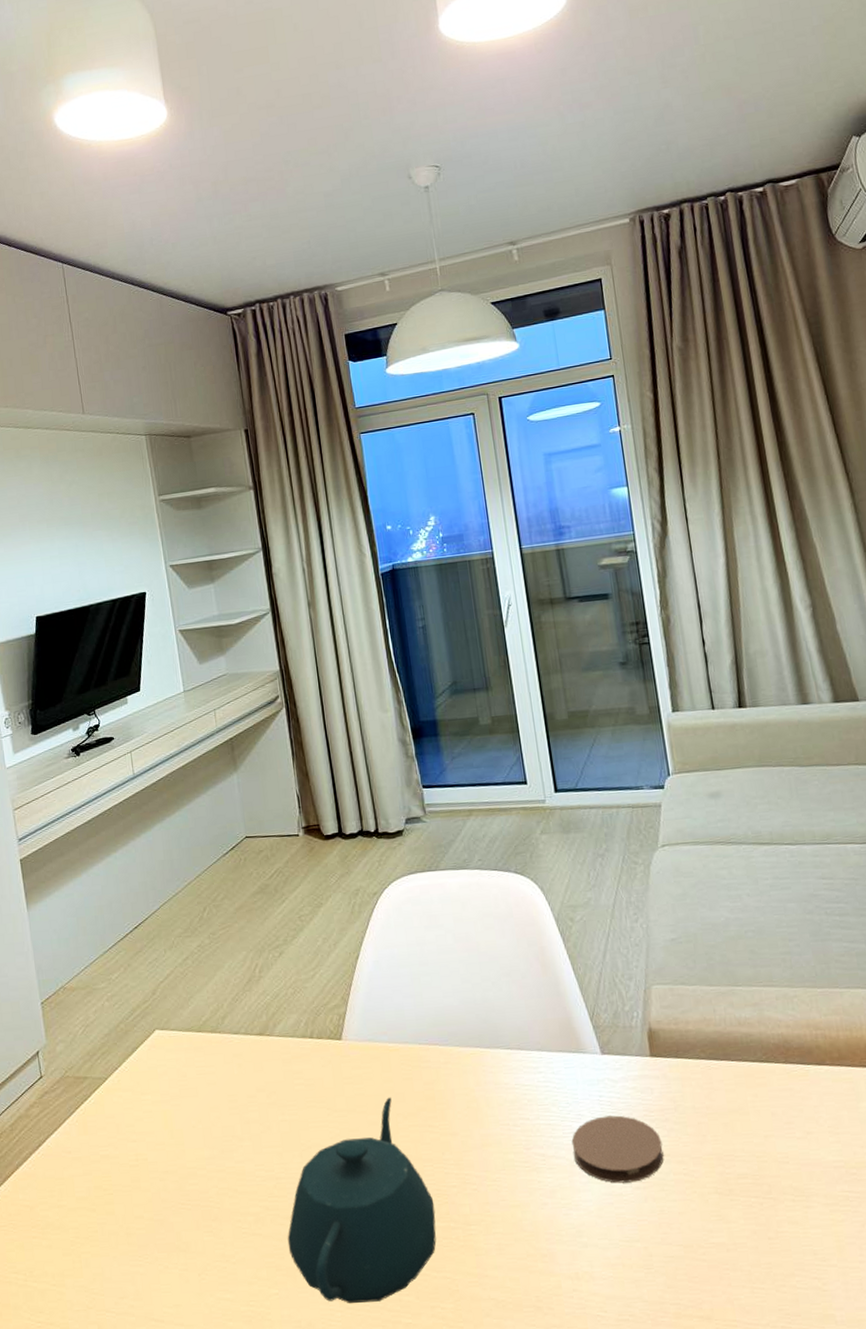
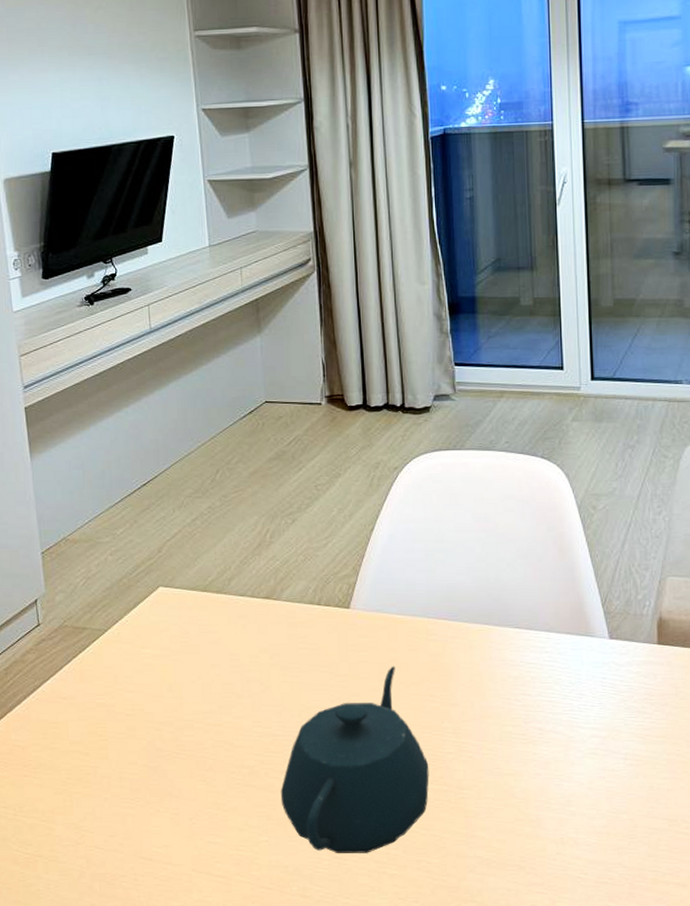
coaster: present [571,1115,664,1184] -> none [570,697,659,760]

